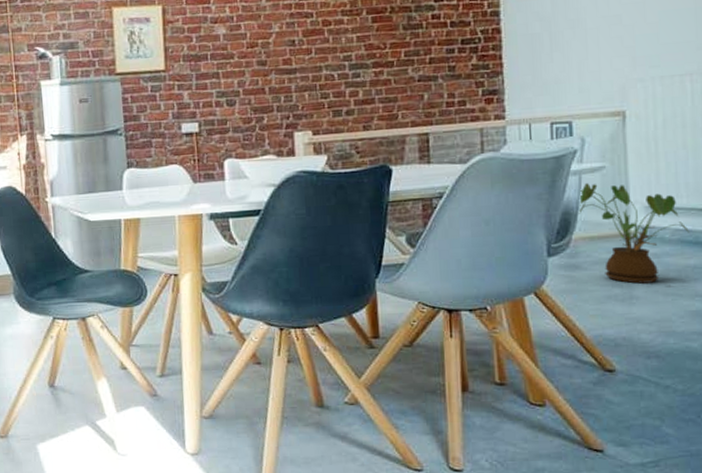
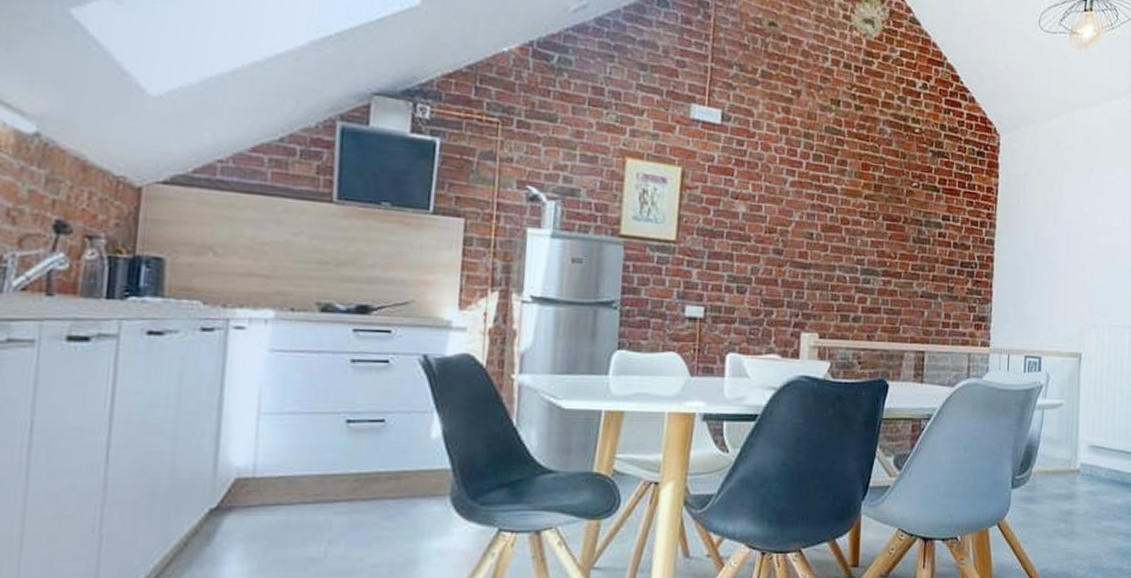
house plant: present [578,183,689,284] -> none [1039,418,1119,520]

